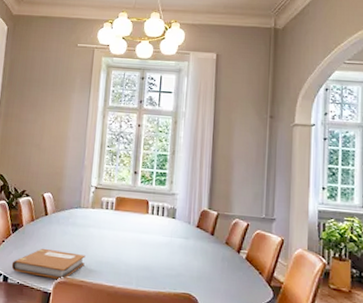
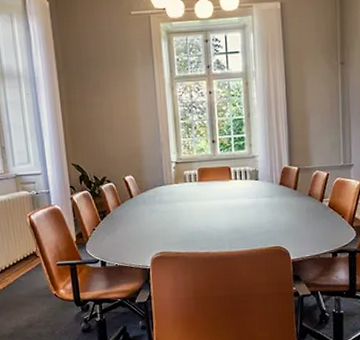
notebook: present [11,248,86,281] -> none [106,228,178,256]

